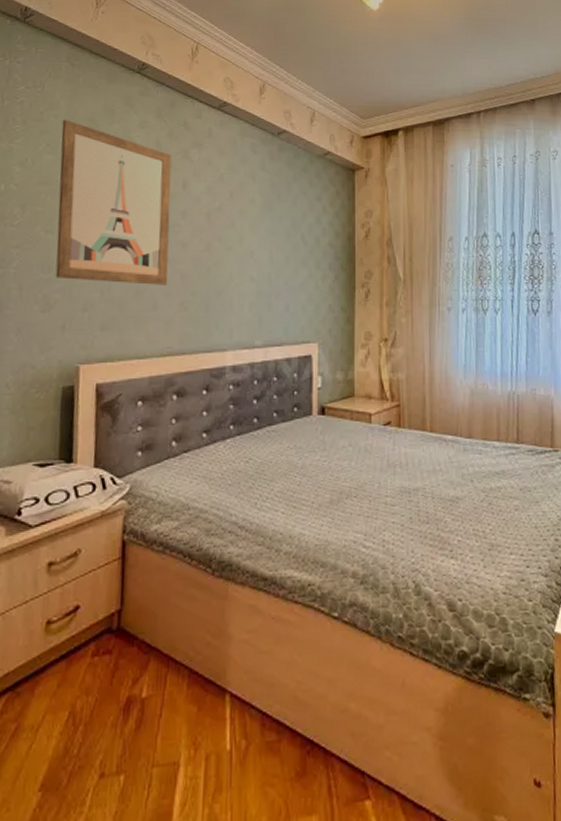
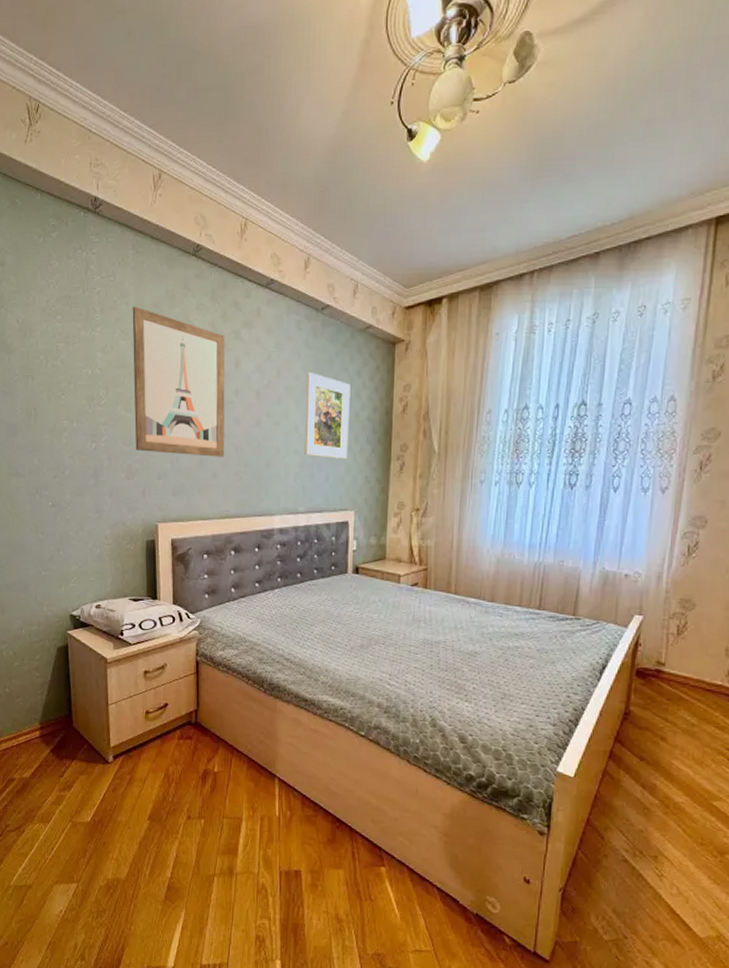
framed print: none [261,196,310,286] -> present [304,372,350,459]

